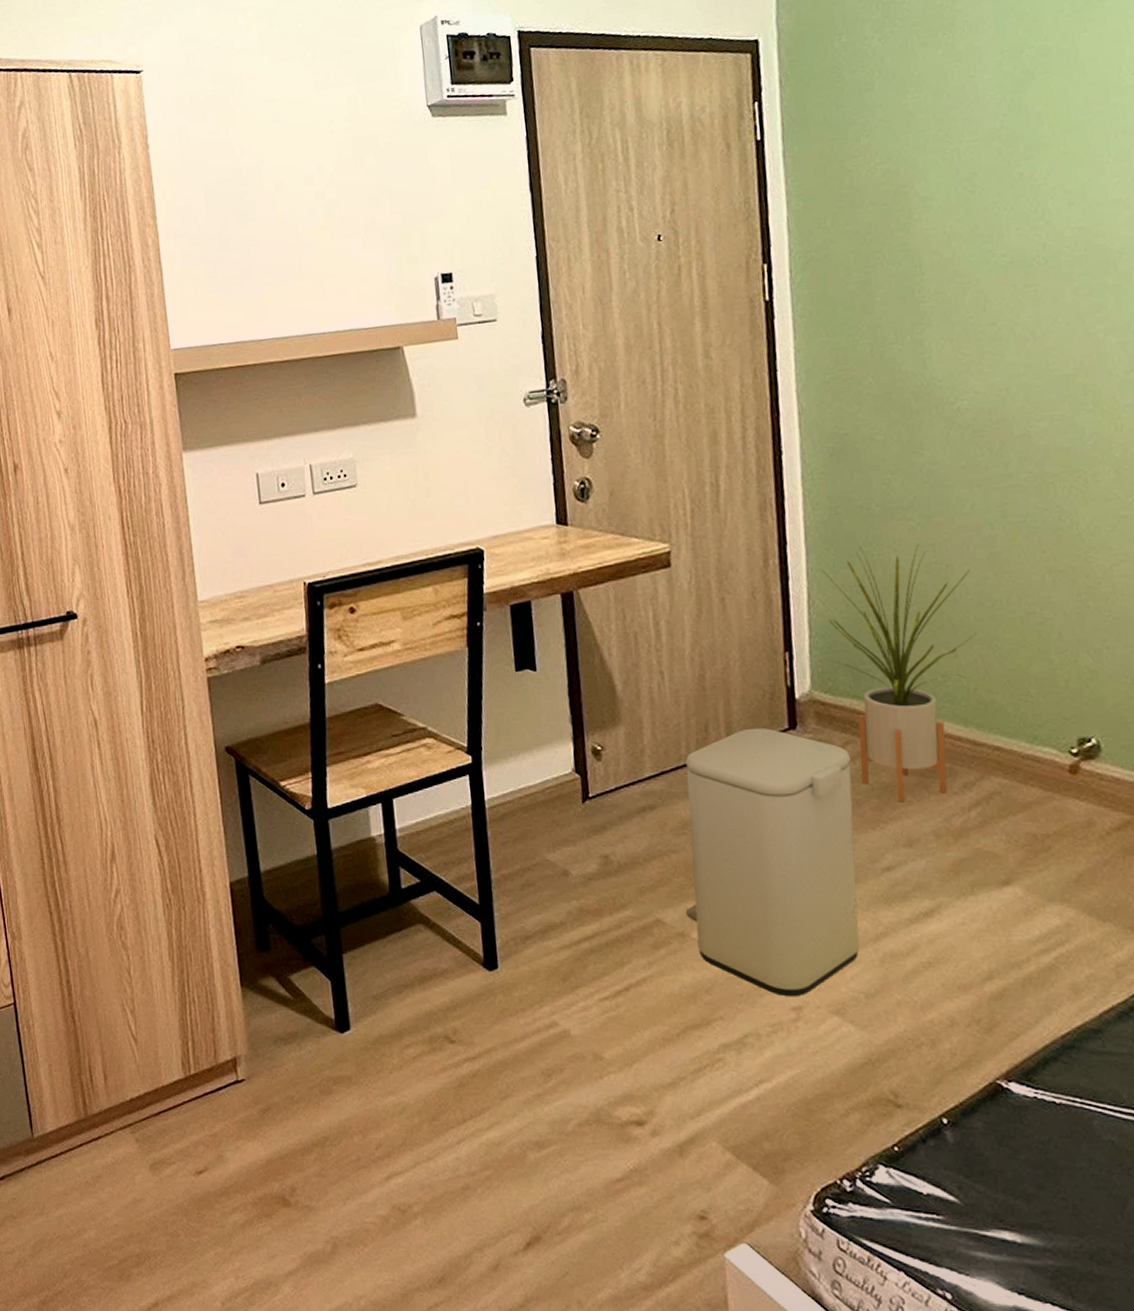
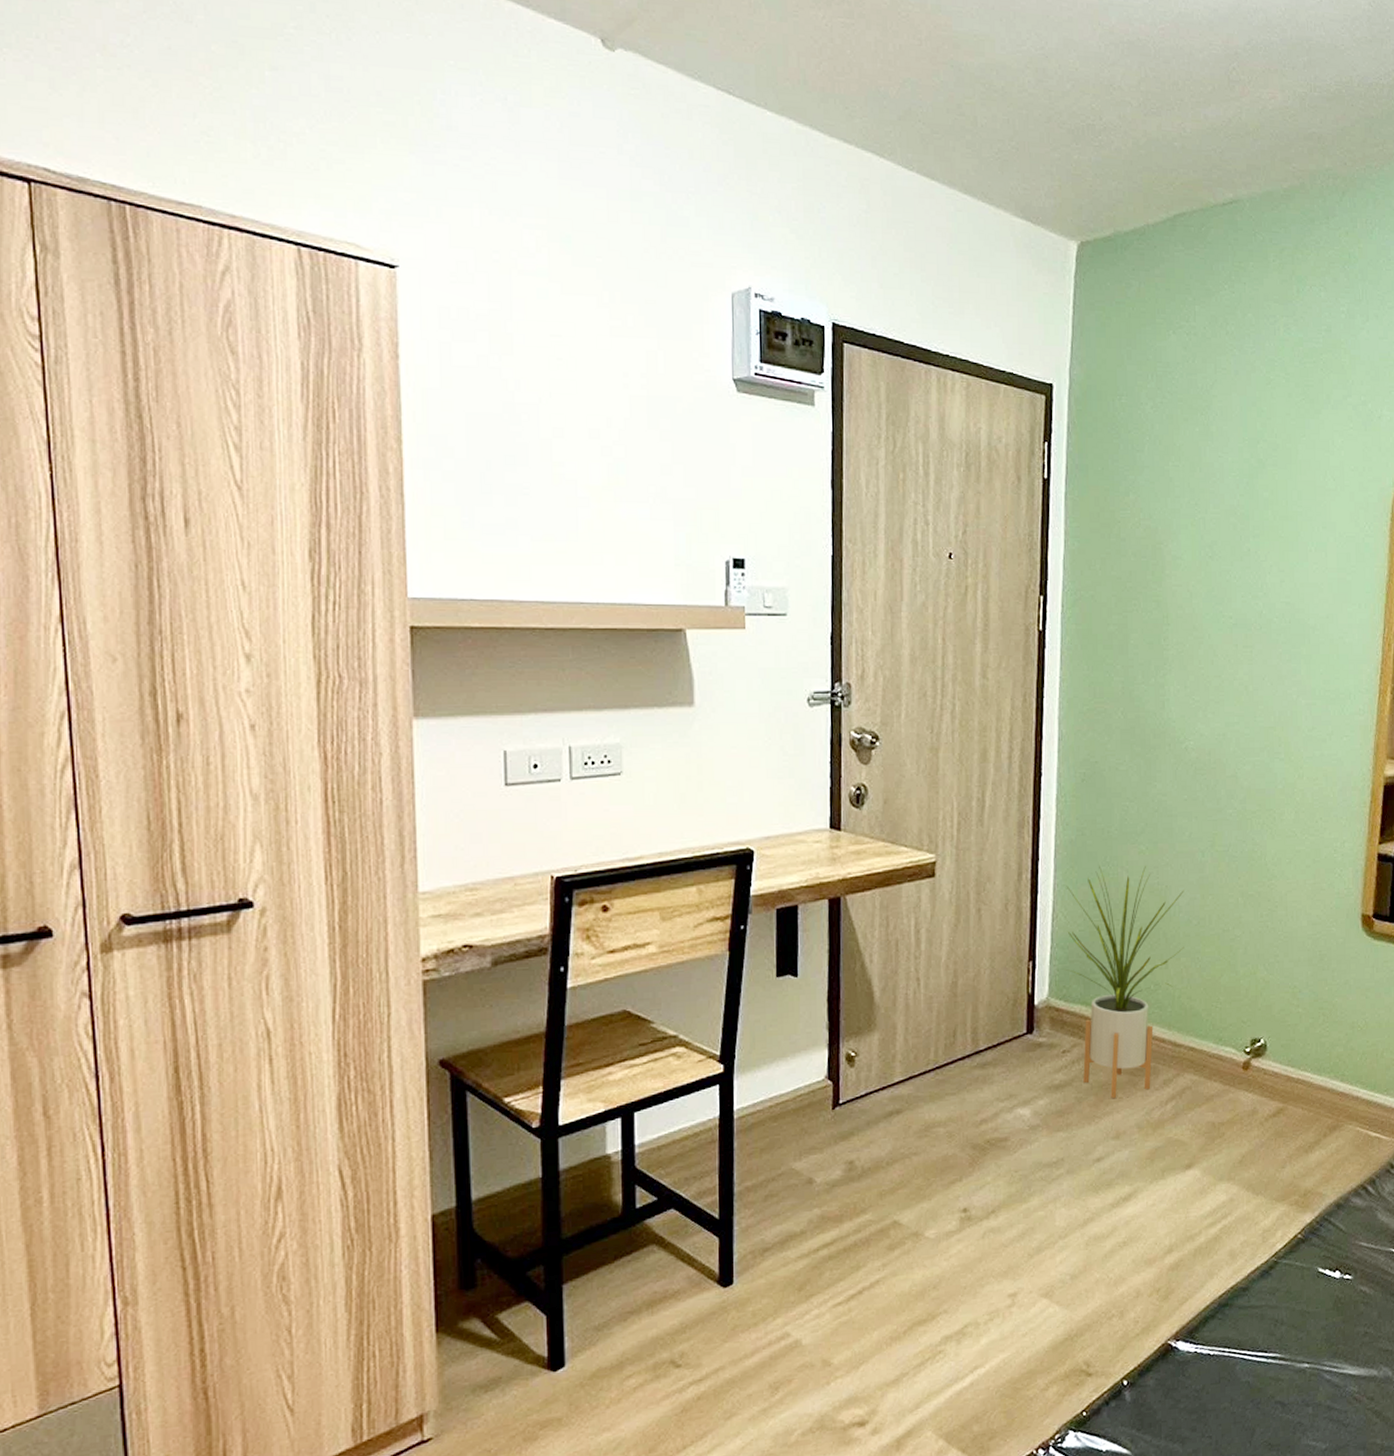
pedal bin: present [685,727,860,996] -> none [921,1032,1076,1285]

